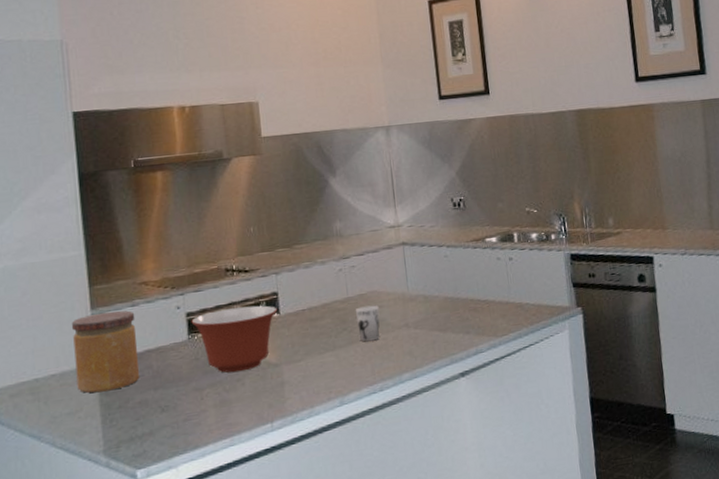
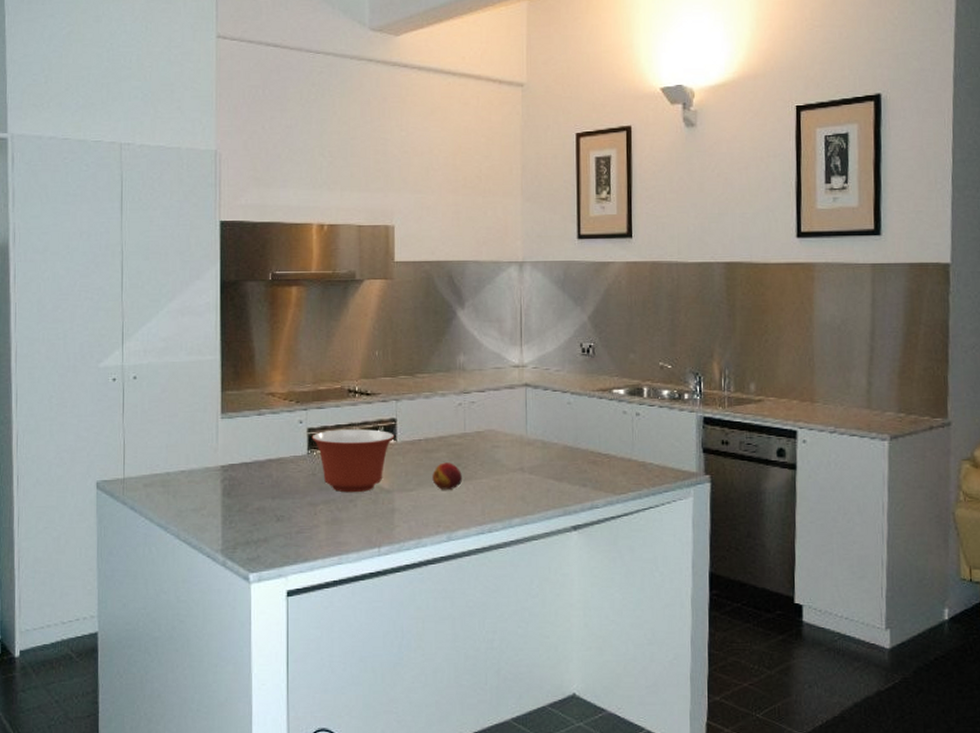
jar: present [71,310,140,393] -> none [202,417,261,494]
fruit: none [319,328,349,356] -> present [432,462,462,490]
cup: present [355,305,380,342] -> none [471,444,495,481]

